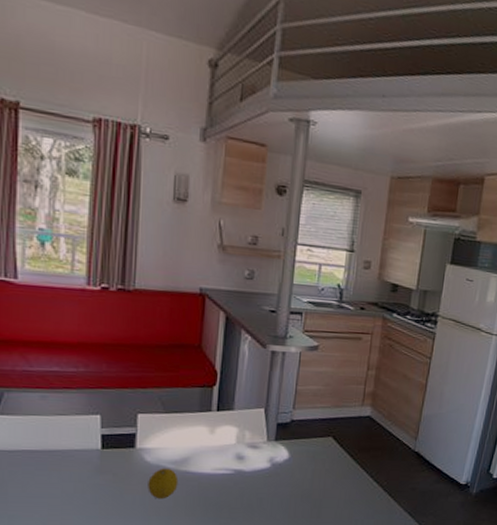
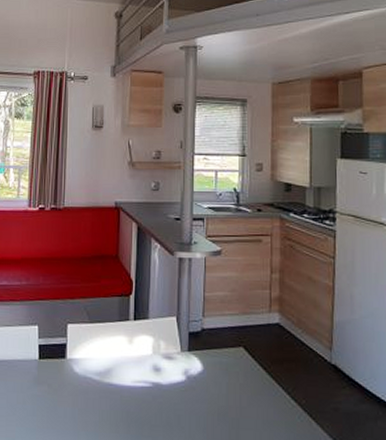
fruit: present [148,468,179,499] -> none [77,379,103,413]

